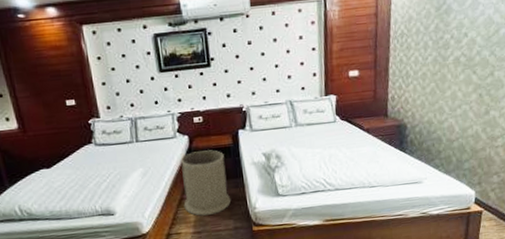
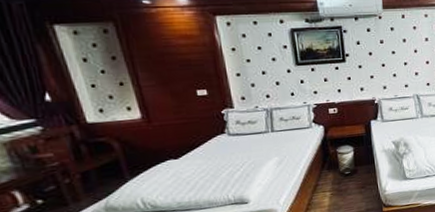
trash can: present [181,150,231,216] -> none [316,139,364,201]

